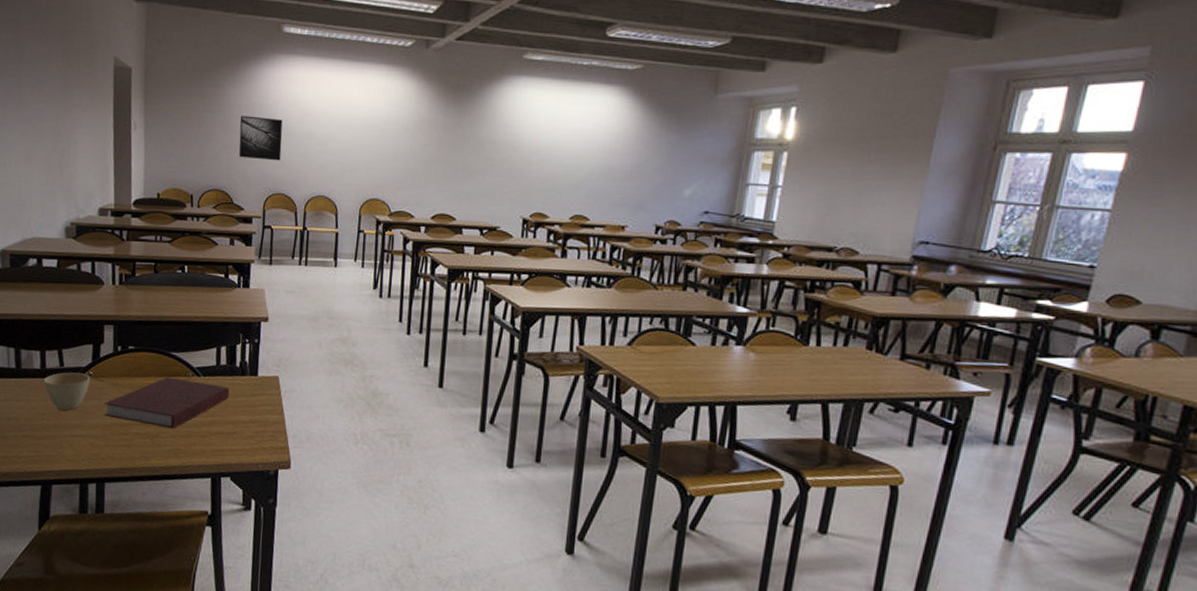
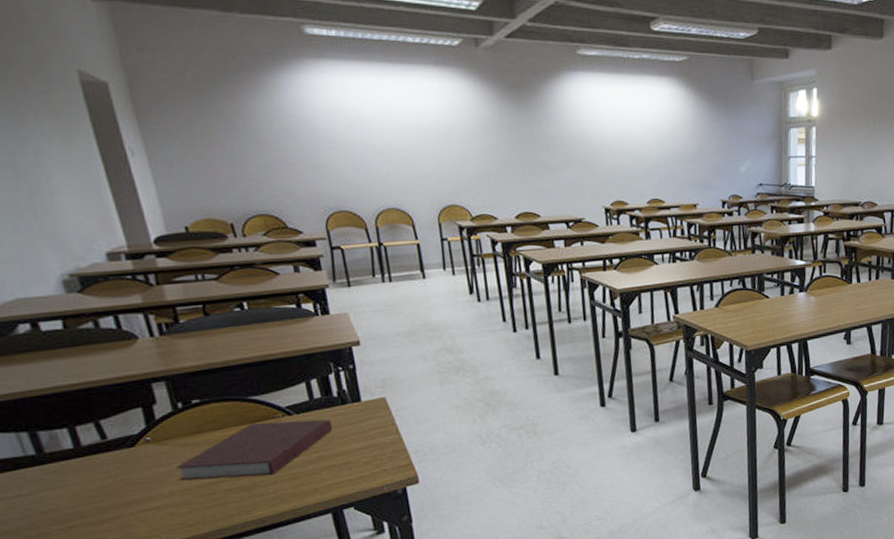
cup: present [44,372,90,410] -> none [83,441,150,487]
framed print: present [239,115,283,161] -> none [273,129,335,177]

